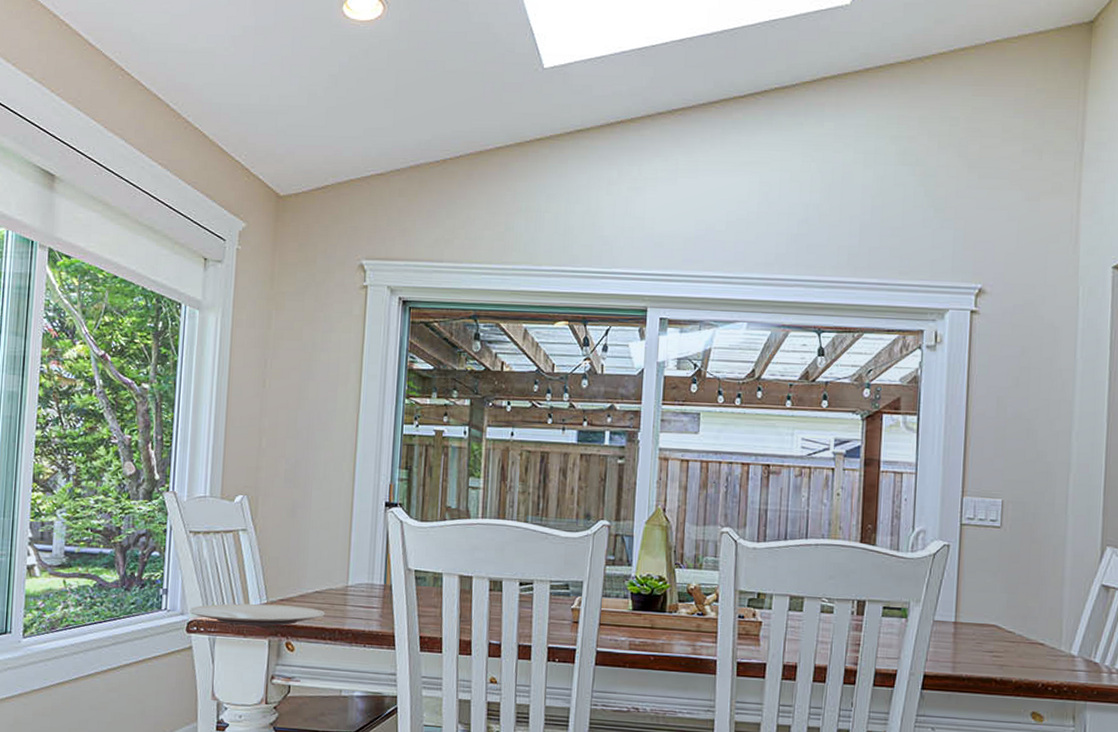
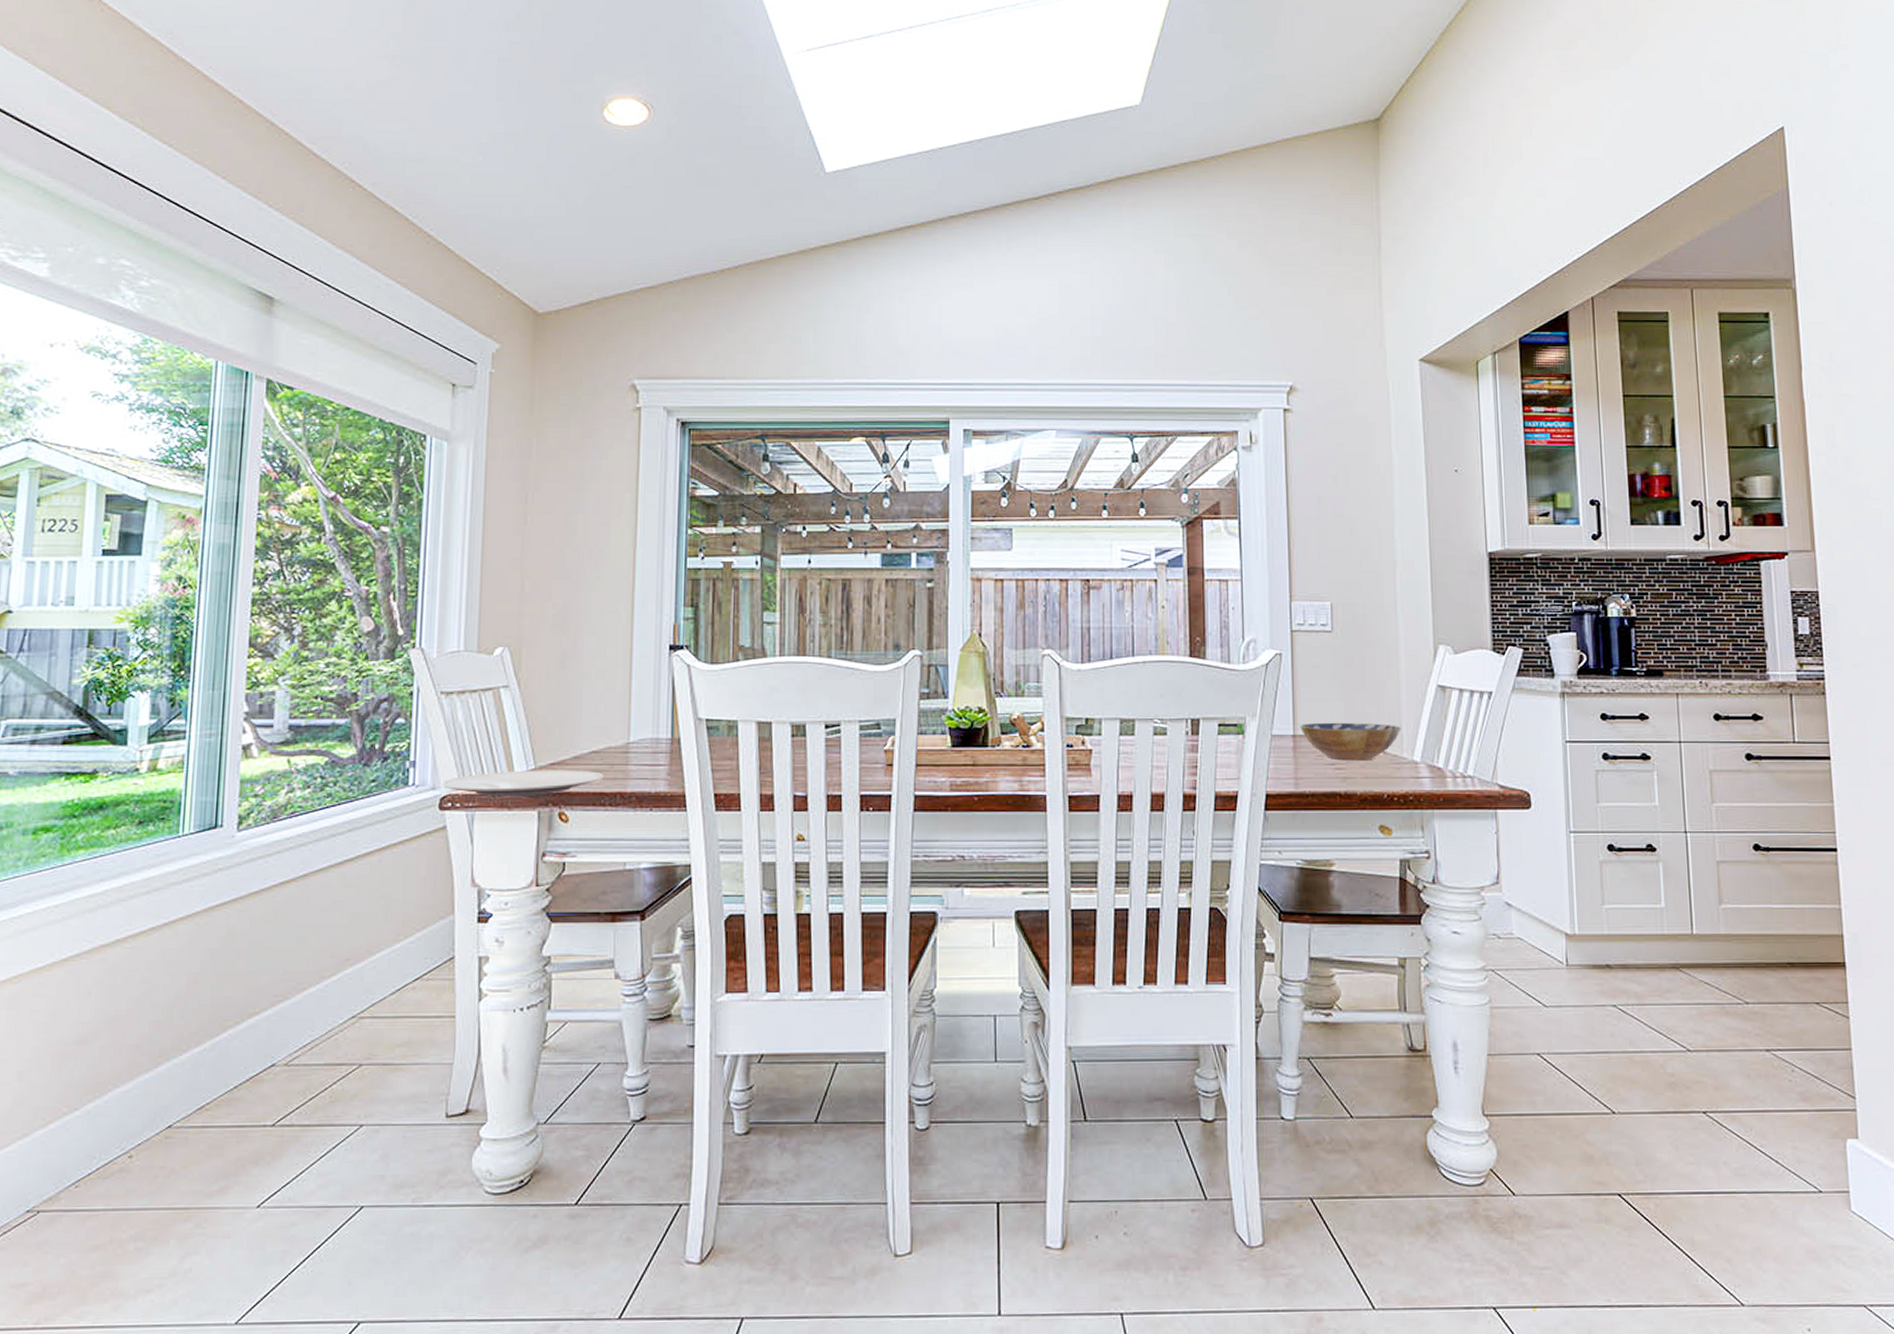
bowl: none [962,611,1062,651] -> present [1300,722,1402,761]

